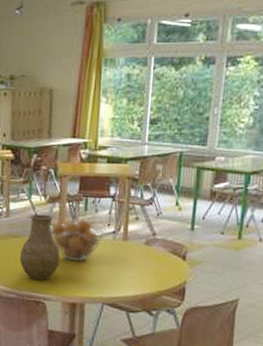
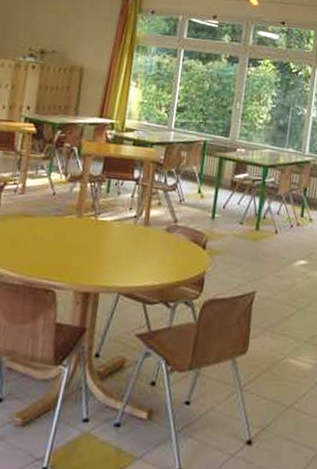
vase: present [19,214,60,281] -> none [31,193,77,266]
fruit basket: present [51,219,104,261] -> none [68,201,126,246]

